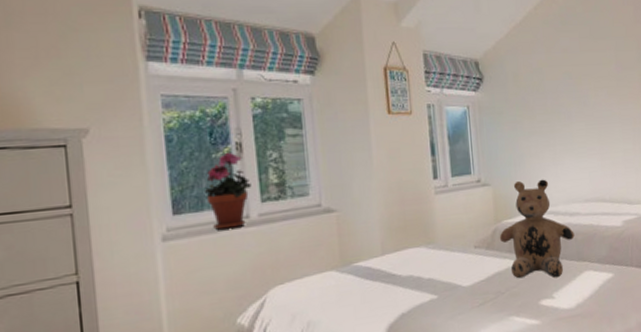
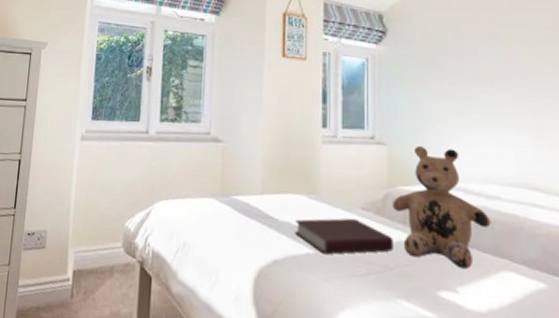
potted plant: present [205,152,252,230] -> none [118,74,154,140]
book: none [417,257,503,297] -> present [295,218,393,255]

